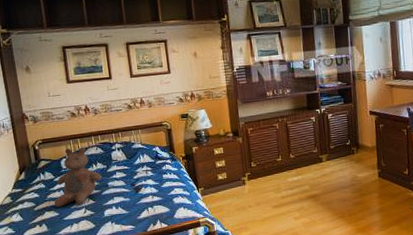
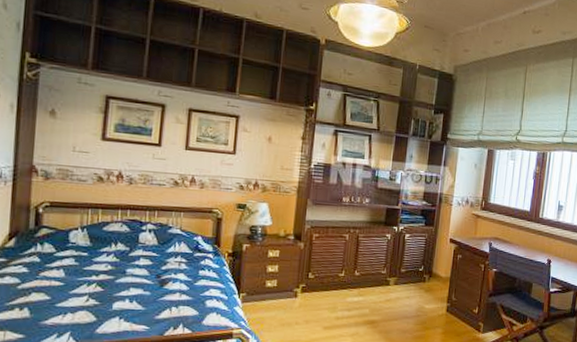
bear: present [54,147,102,207] -> none [47,219,120,291]

